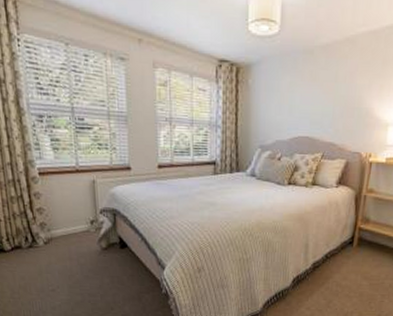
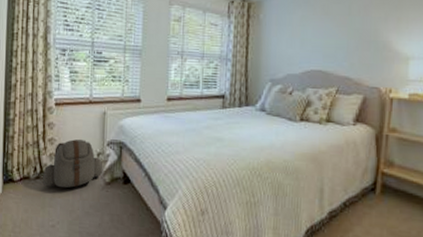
backpack: none [34,208,99,255] -> present [41,139,103,188]

